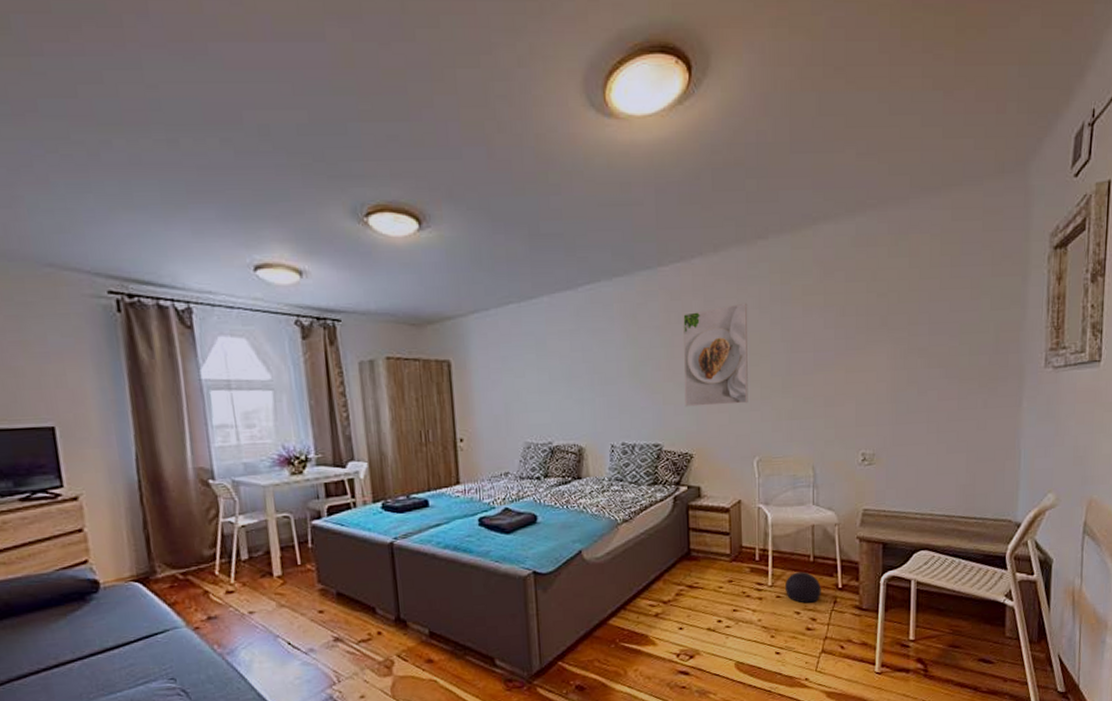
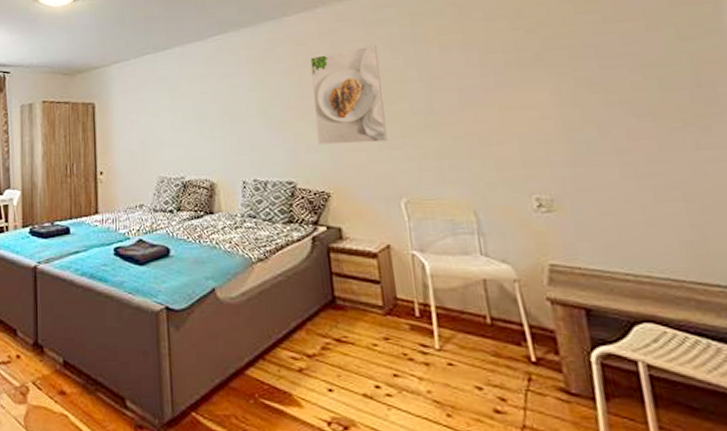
ball: present [784,571,821,603] -> none [456,335,509,377]

